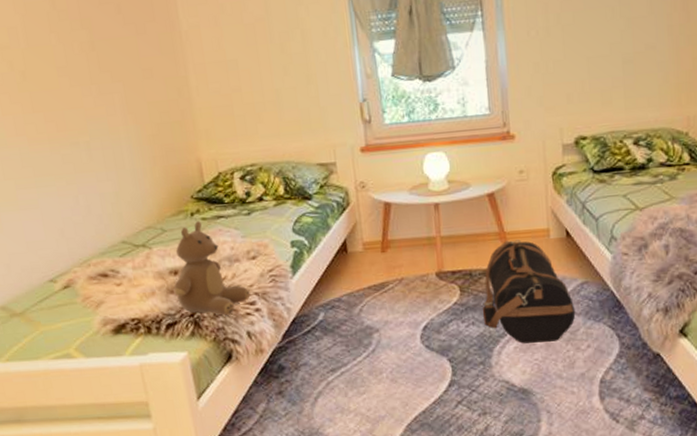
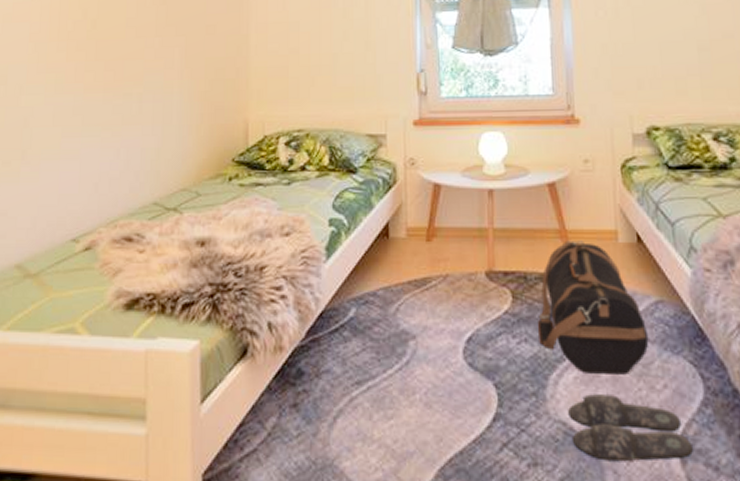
teddy bear: present [173,221,250,316] -> none [197,187,278,300]
slippers: none [510,357,609,405] -> present [568,394,693,462]

